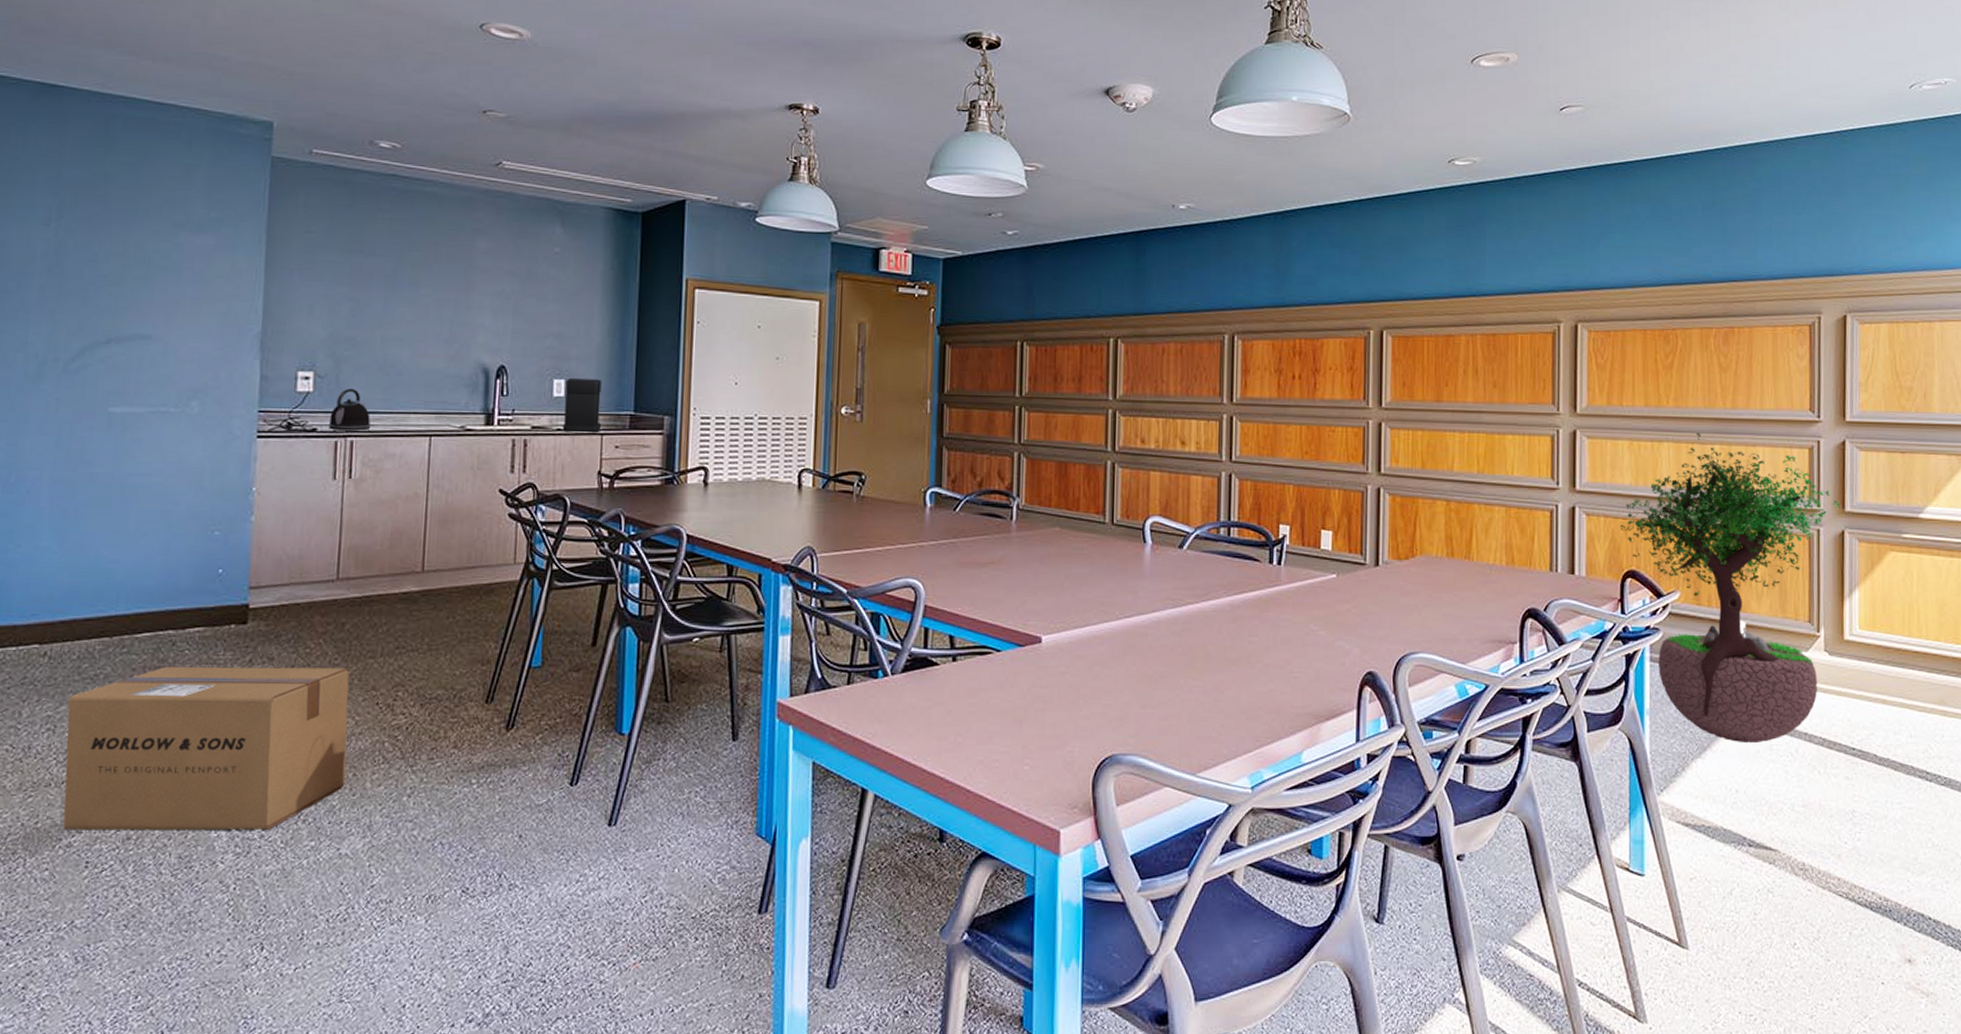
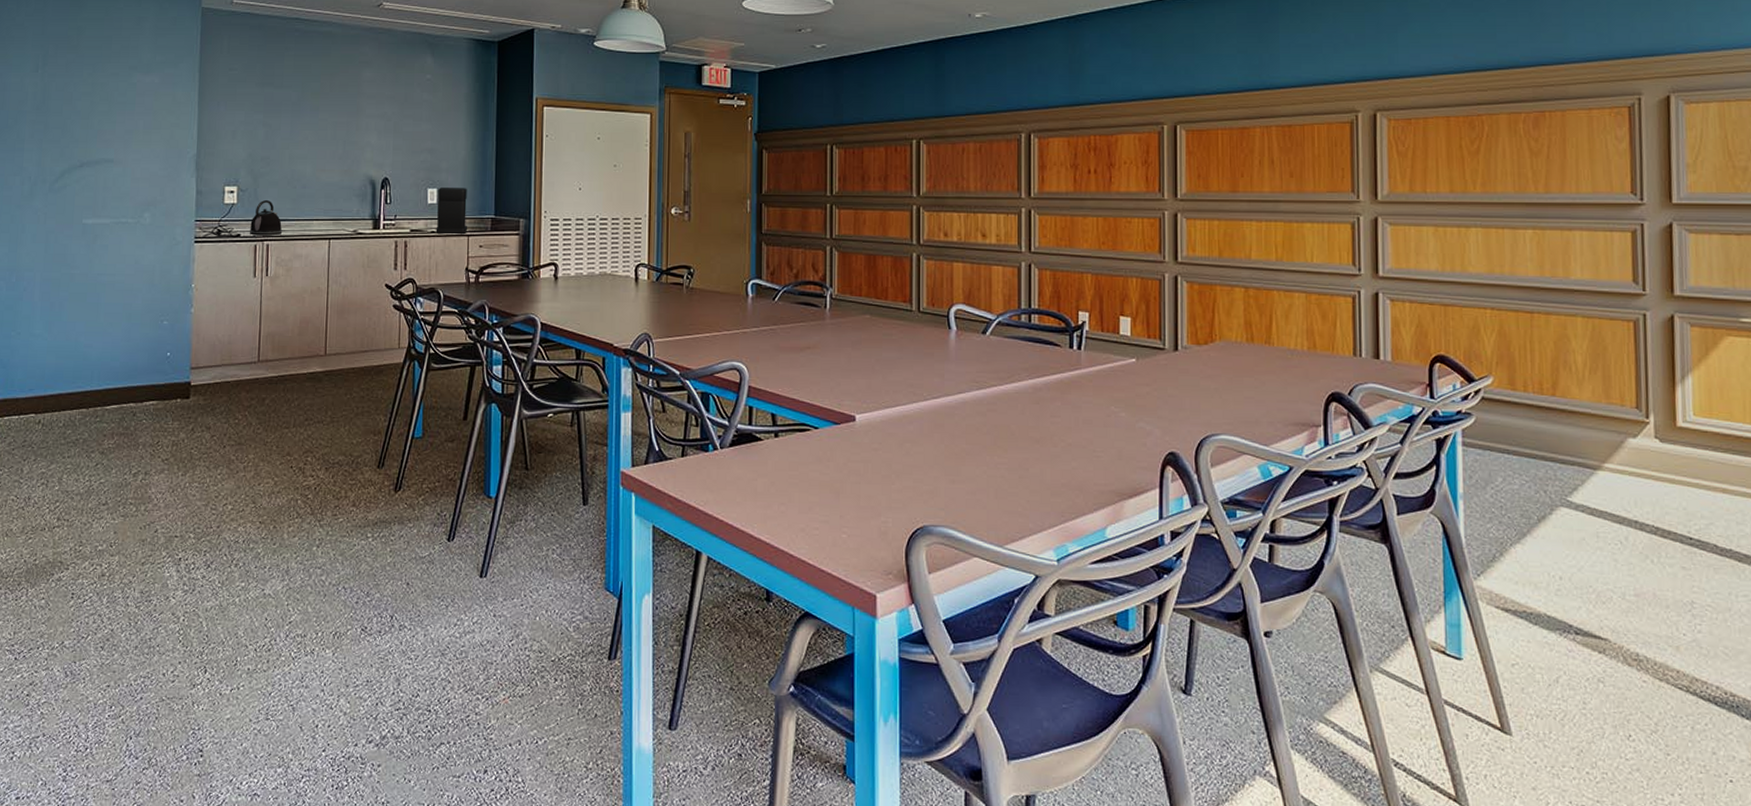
box: present [63,666,349,831] -> none [55,433,269,572]
potted tree: present [1620,432,1840,744] -> none [1426,217,1668,530]

